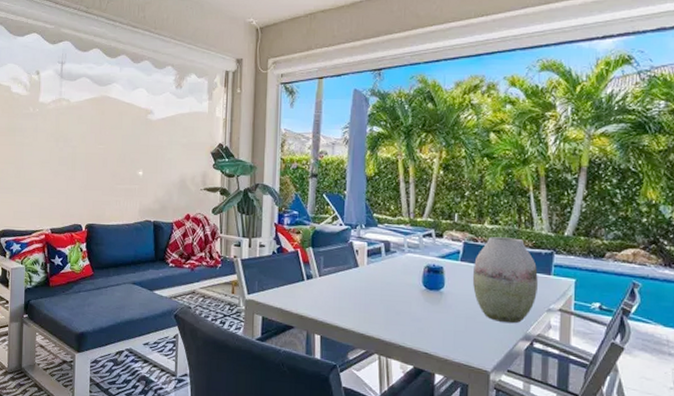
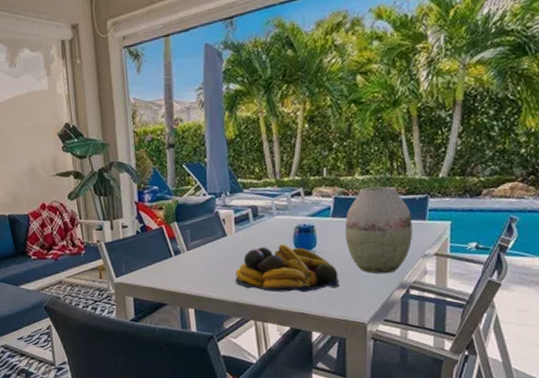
fruit bowl: none [363,281,465,332] -> present [235,243,340,292]

